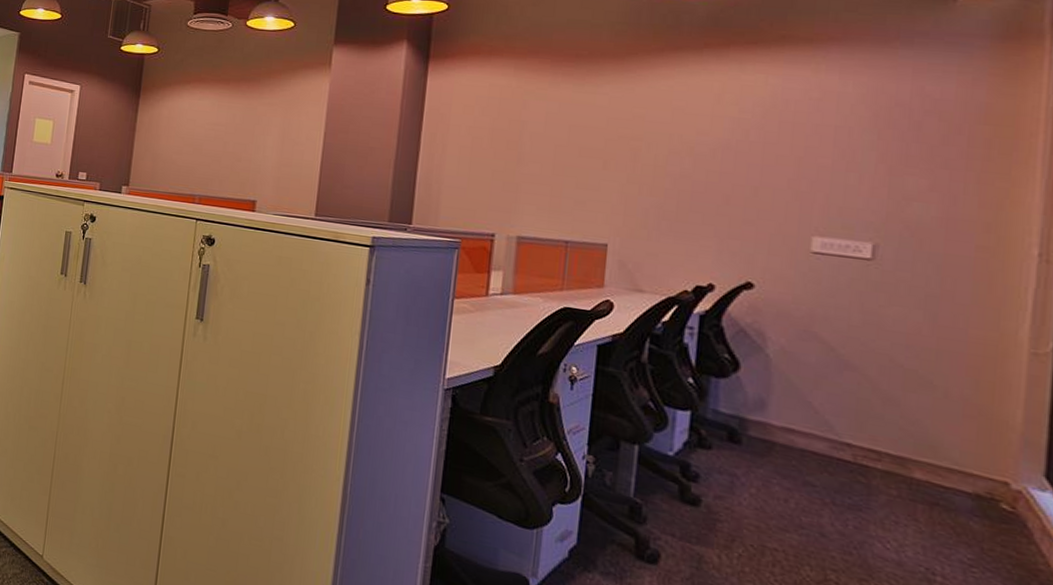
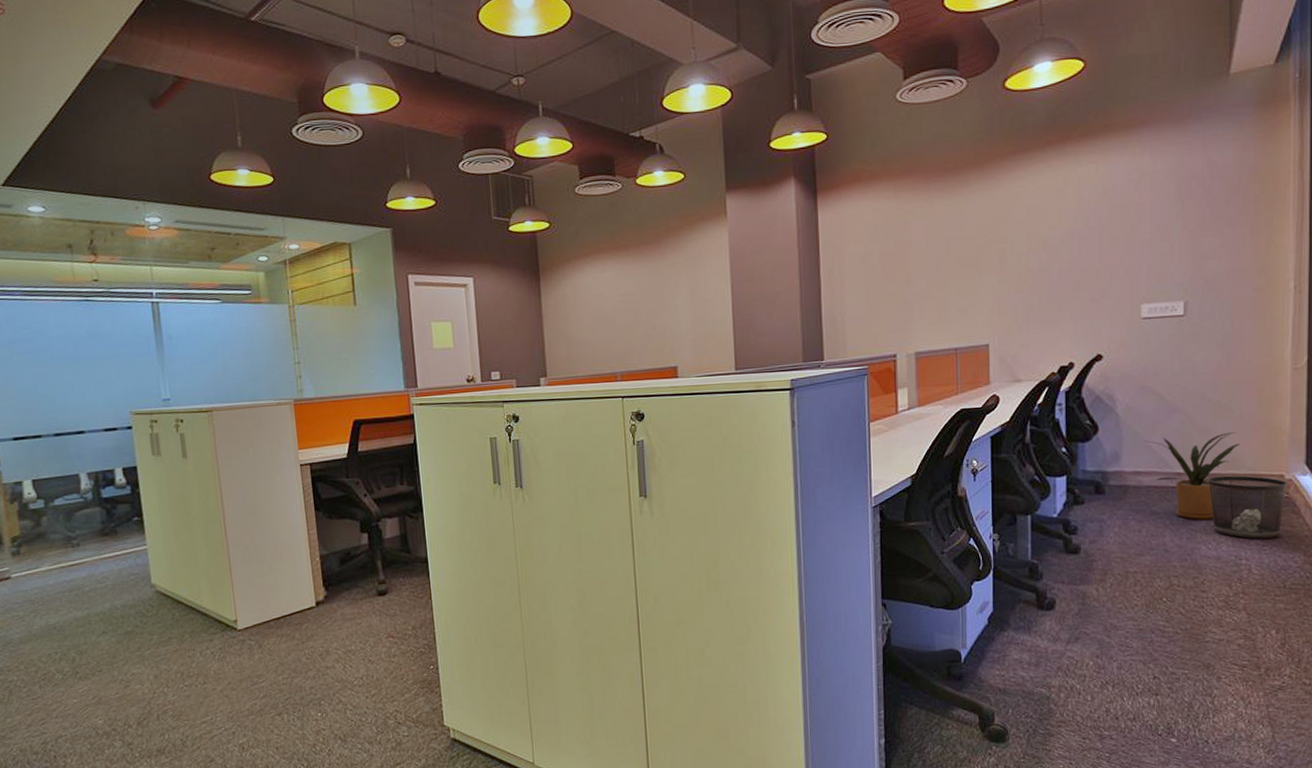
house plant: none [803,394,943,513] -> present [1145,432,1240,520]
waste bin: none [891,459,1014,561] -> present [1207,475,1287,539]

